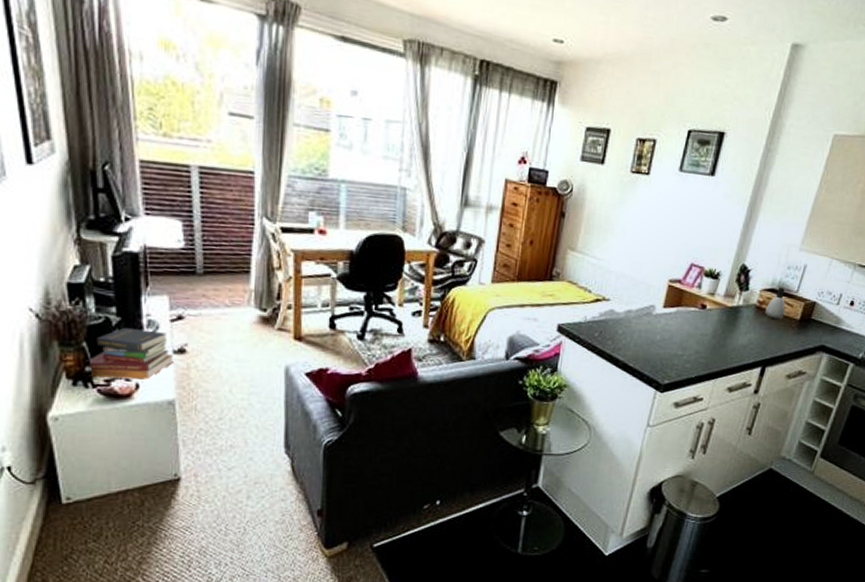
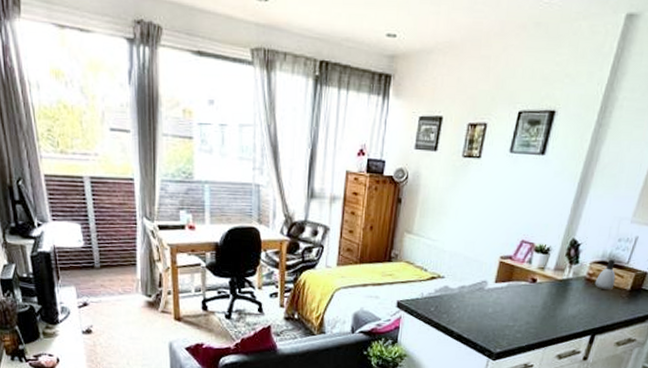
books: present [87,327,174,380] -> none [19,313,83,355]

